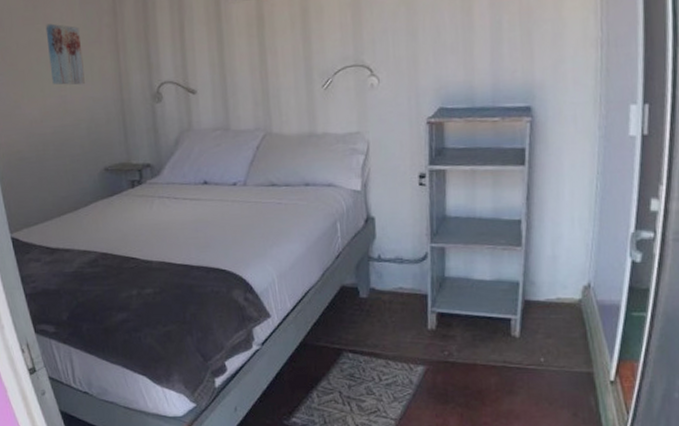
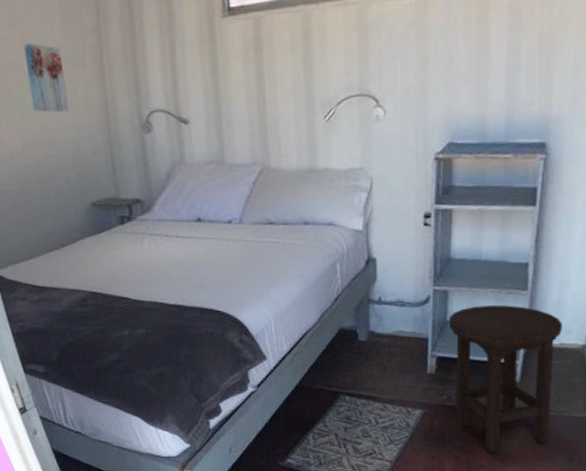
stool: none [446,261,558,410] -> present [448,305,562,453]

